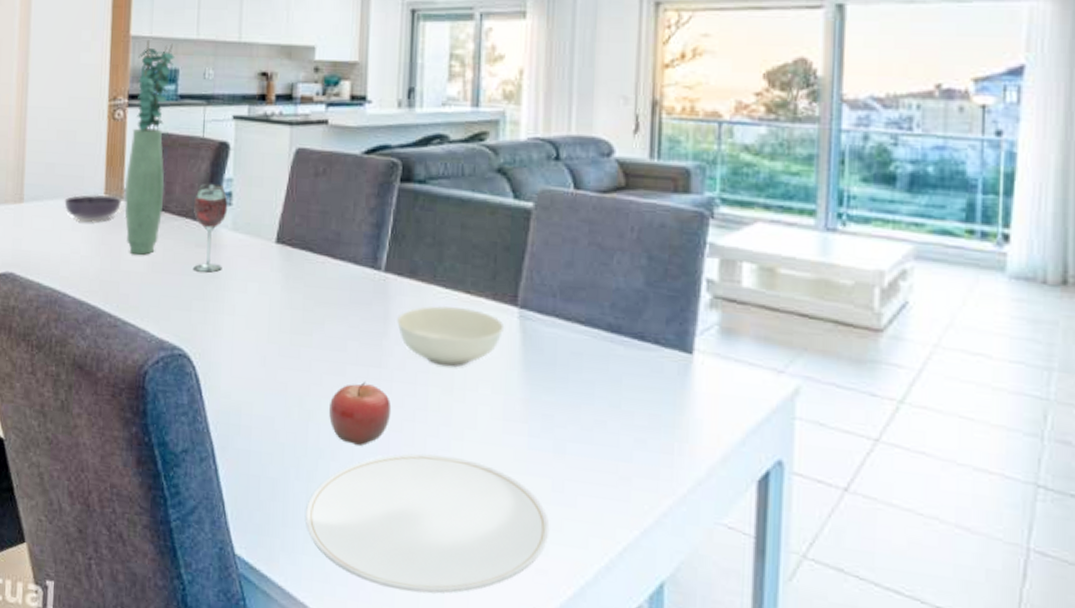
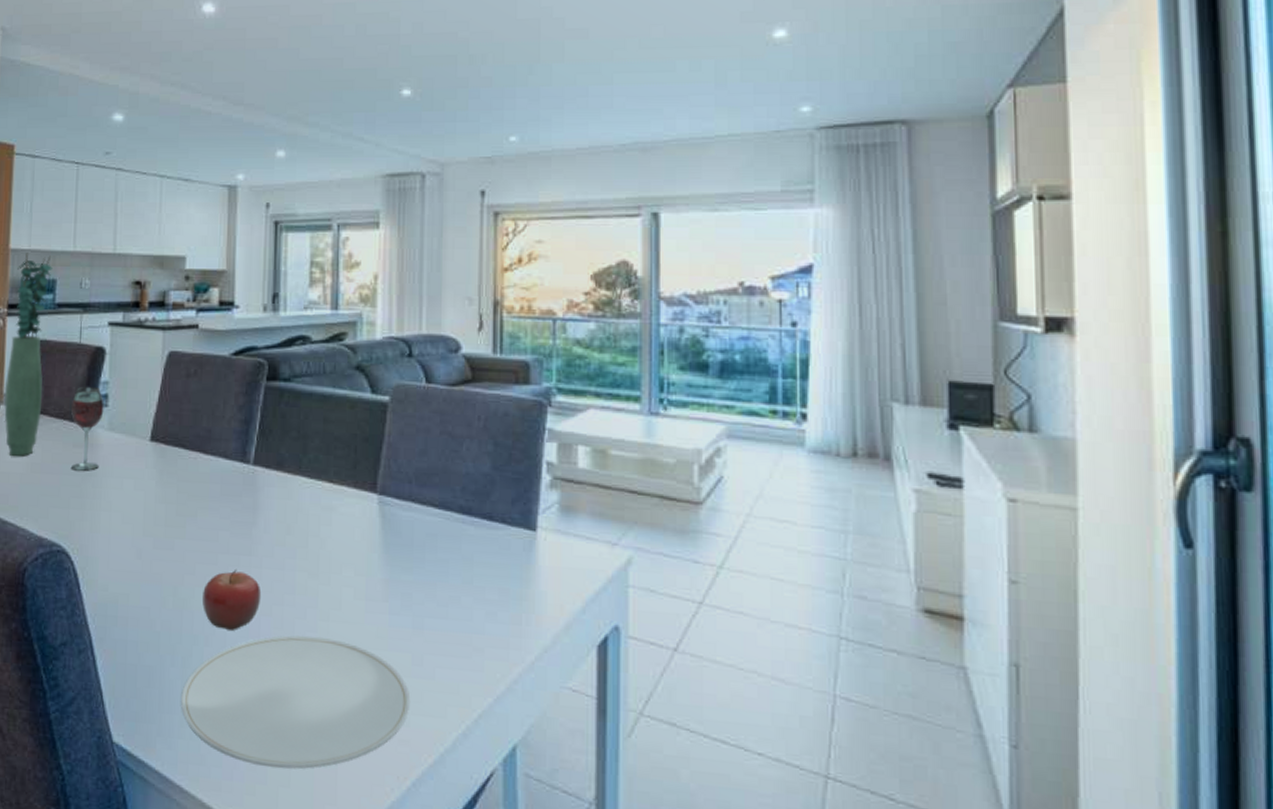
bowl: present [397,306,505,367] -> none [265,495,366,552]

